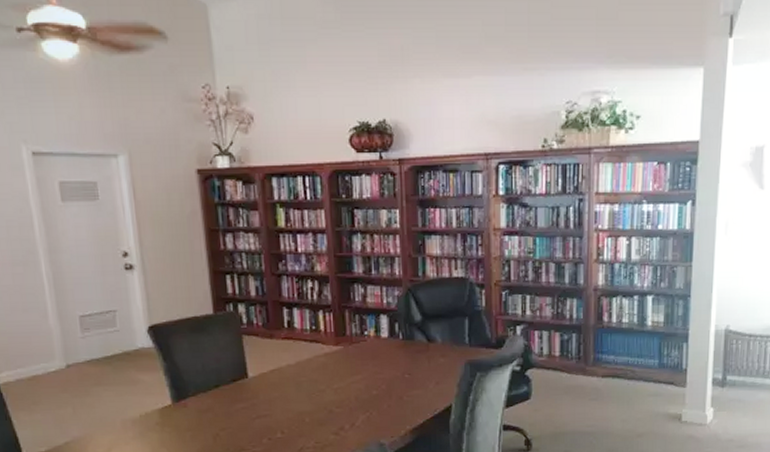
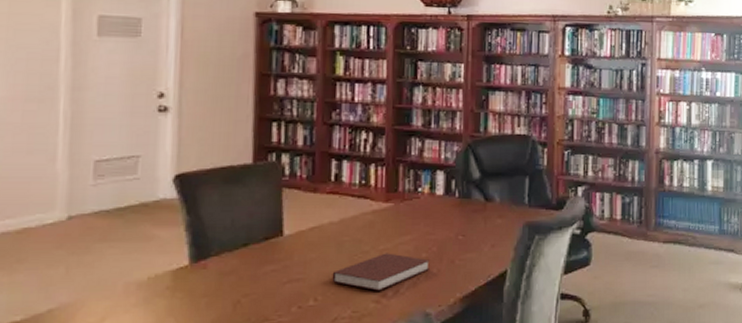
notebook: none [294,391,380,424] -> present [331,253,430,291]

